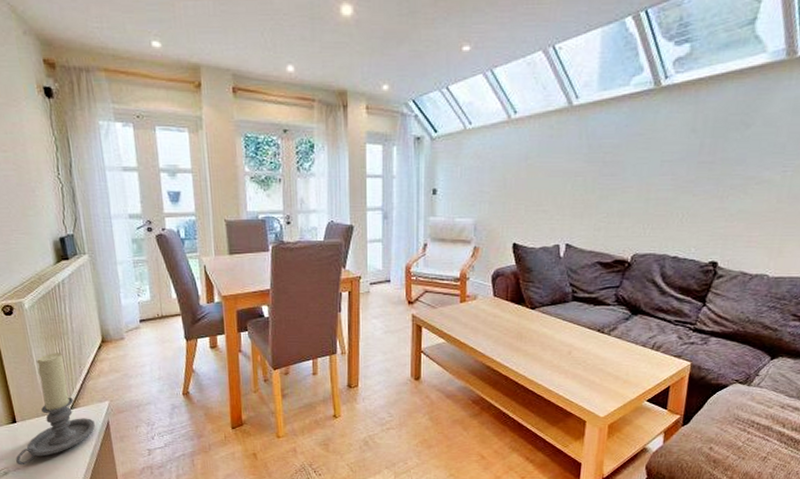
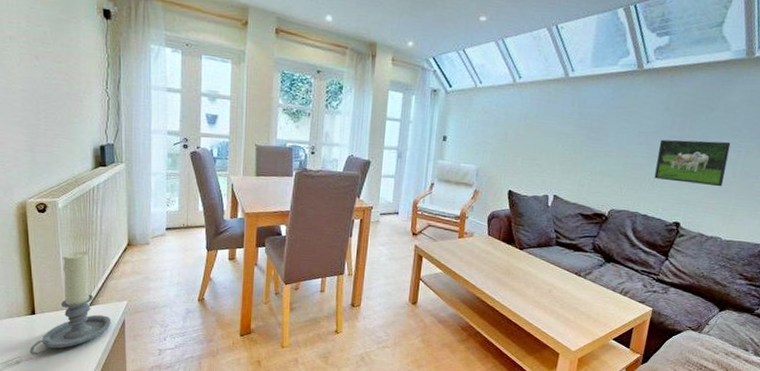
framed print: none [683,161,774,216] -> present [654,139,731,187]

